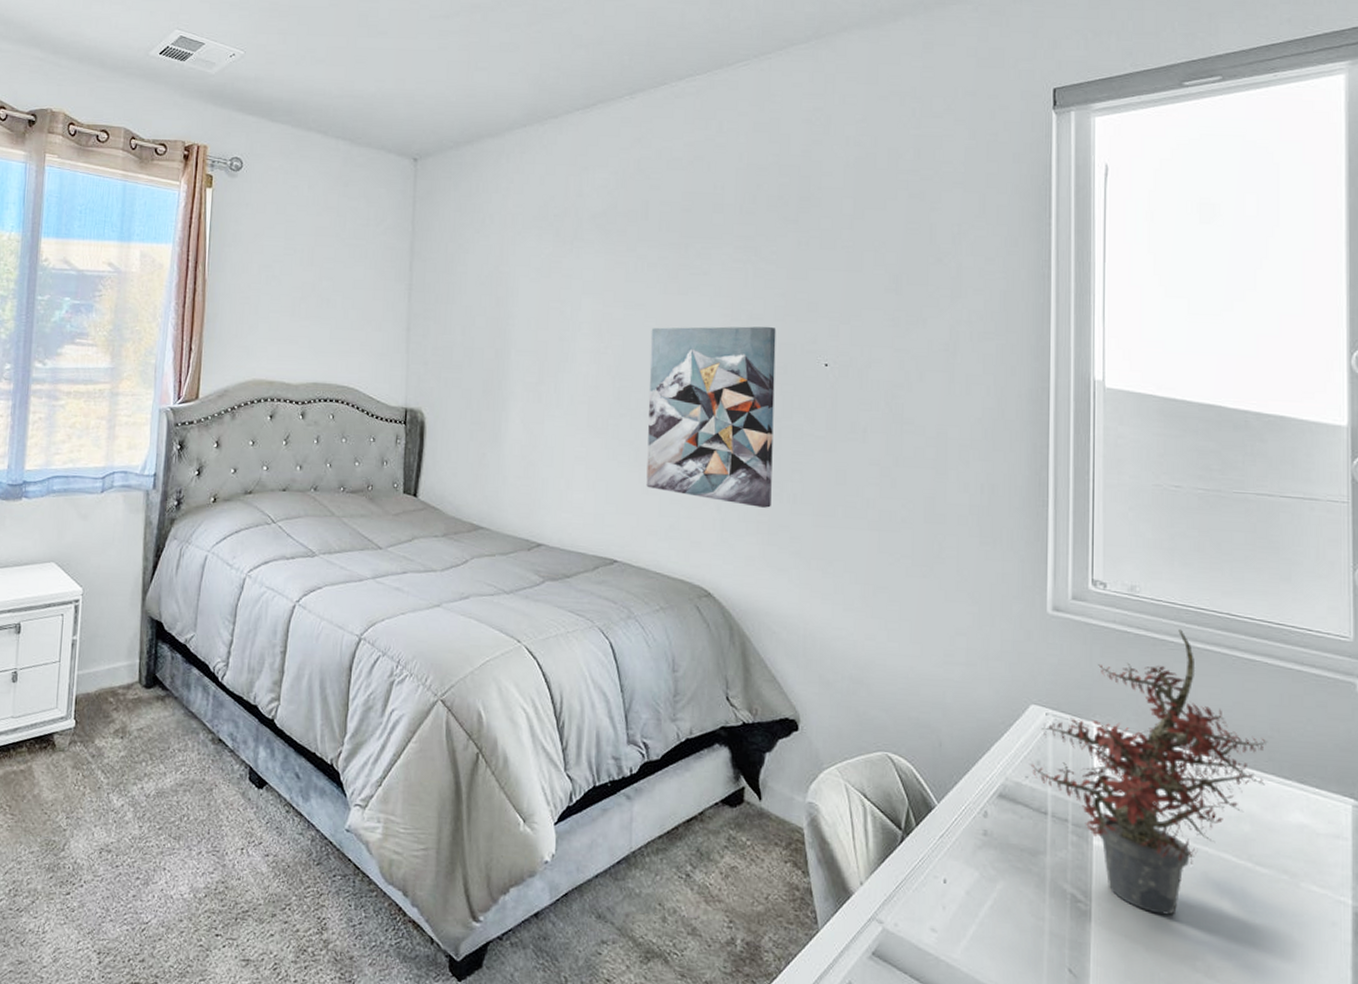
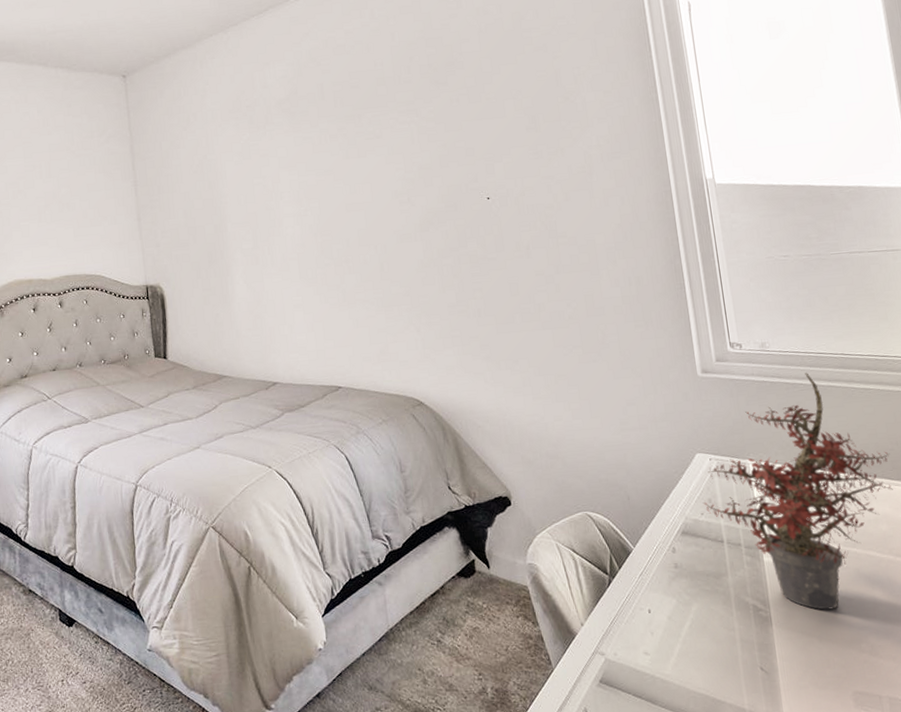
wall art: present [646,326,776,508] -> none [340,173,461,325]

